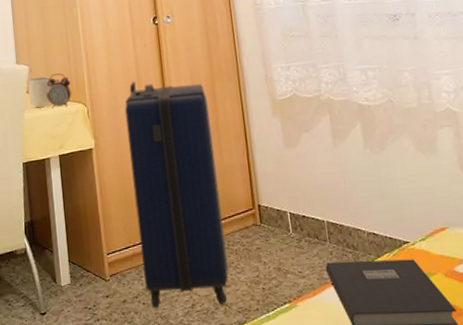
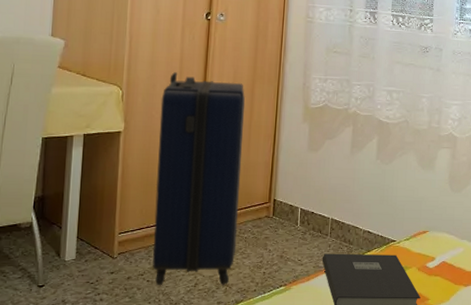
mug: present [28,76,53,108] -> none [60,53,88,85]
alarm clock: present [46,73,72,108] -> none [80,53,109,88]

